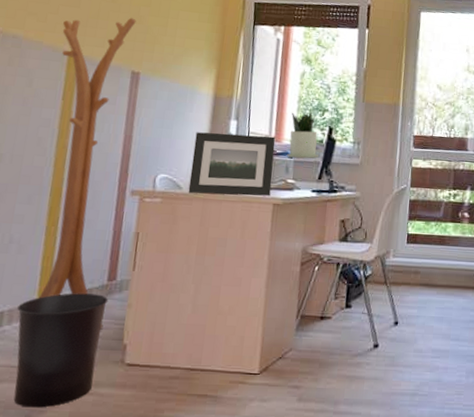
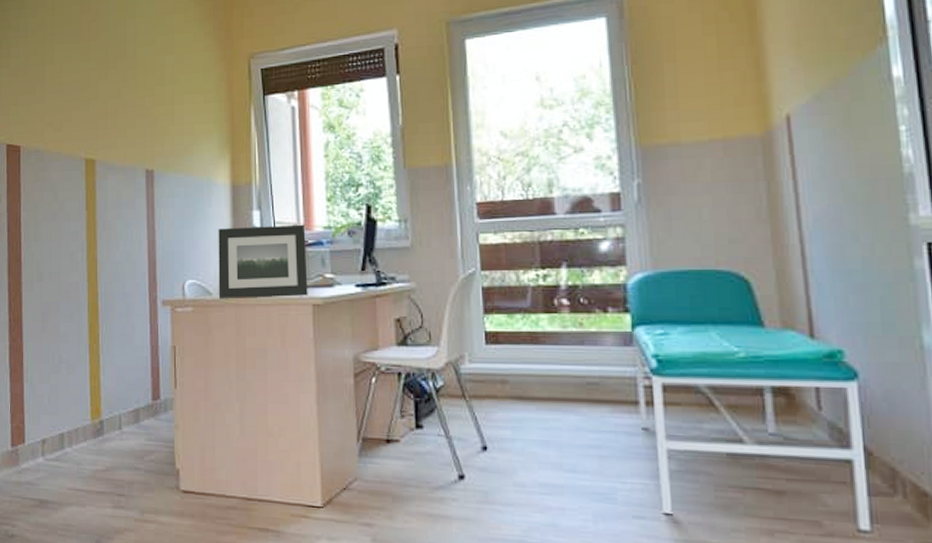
waste bin: present [13,293,109,408] -> none [75,413,156,534]
coatrack: present [38,18,136,329] -> none [77,111,154,452]
planter: present [287,112,319,159] -> none [320,189,358,249]

